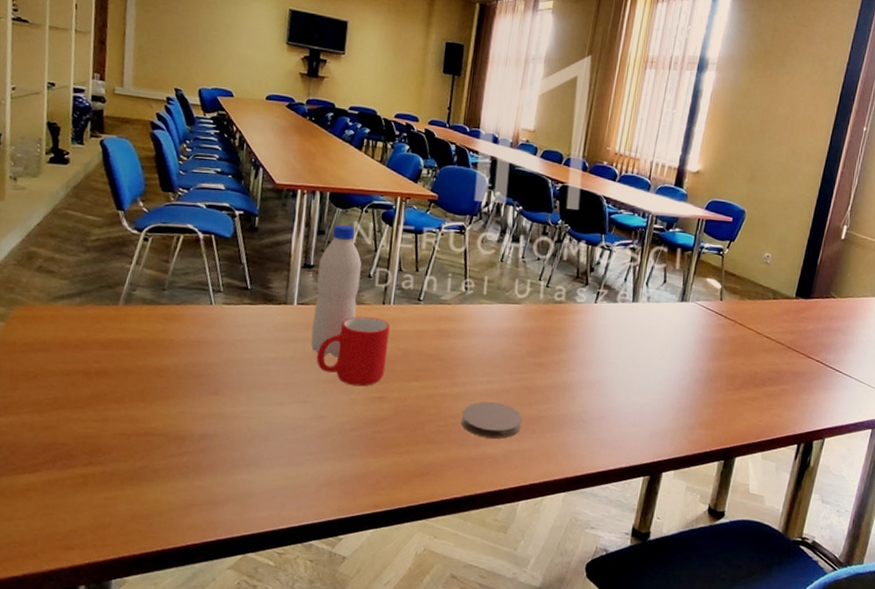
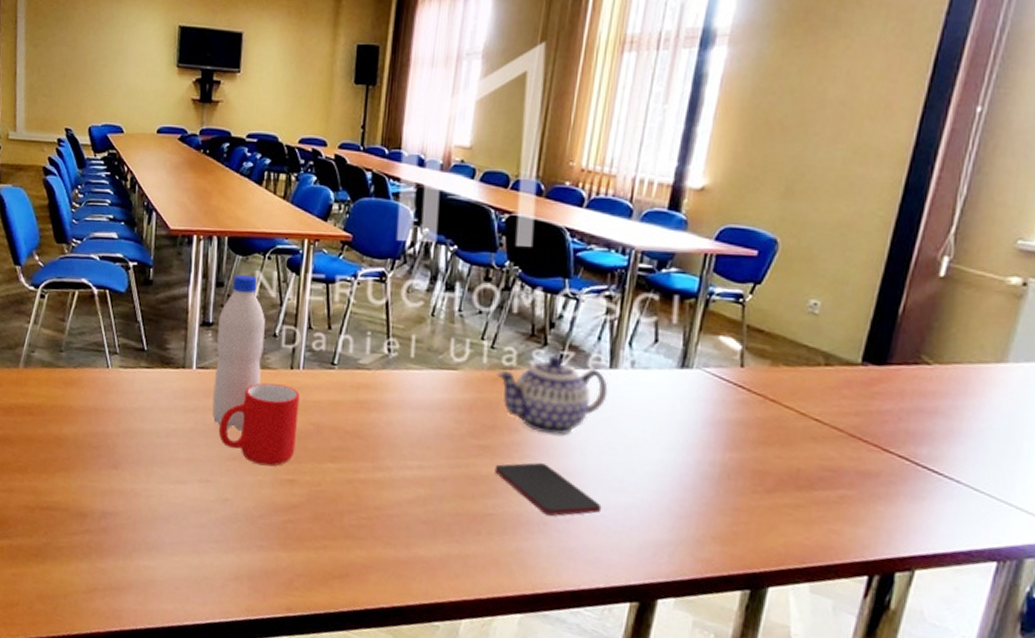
coaster: present [461,401,523,439] -> none [386,491,464,539]
smartphone: none [547,375,625,415] -> present [494,462,602,516]
teapot: none [549,292,631,353] -> present [496,355,608,435]

